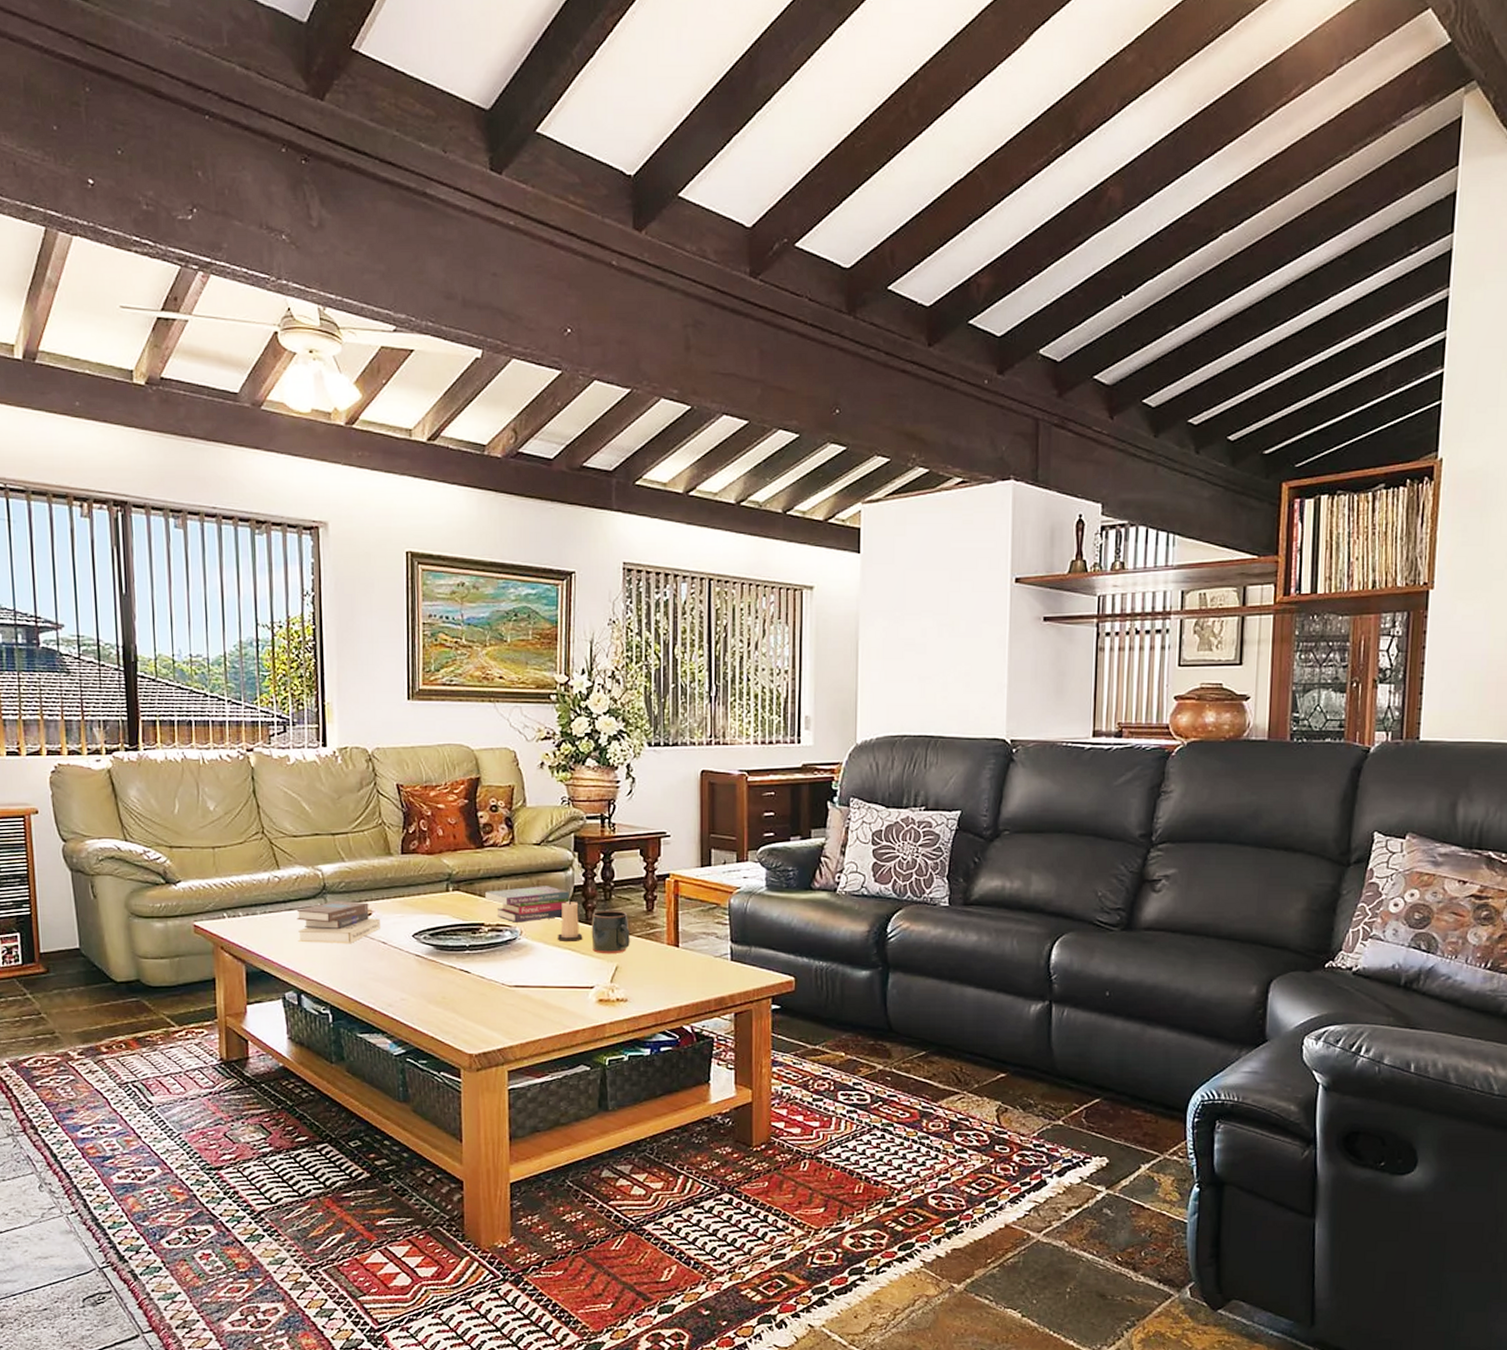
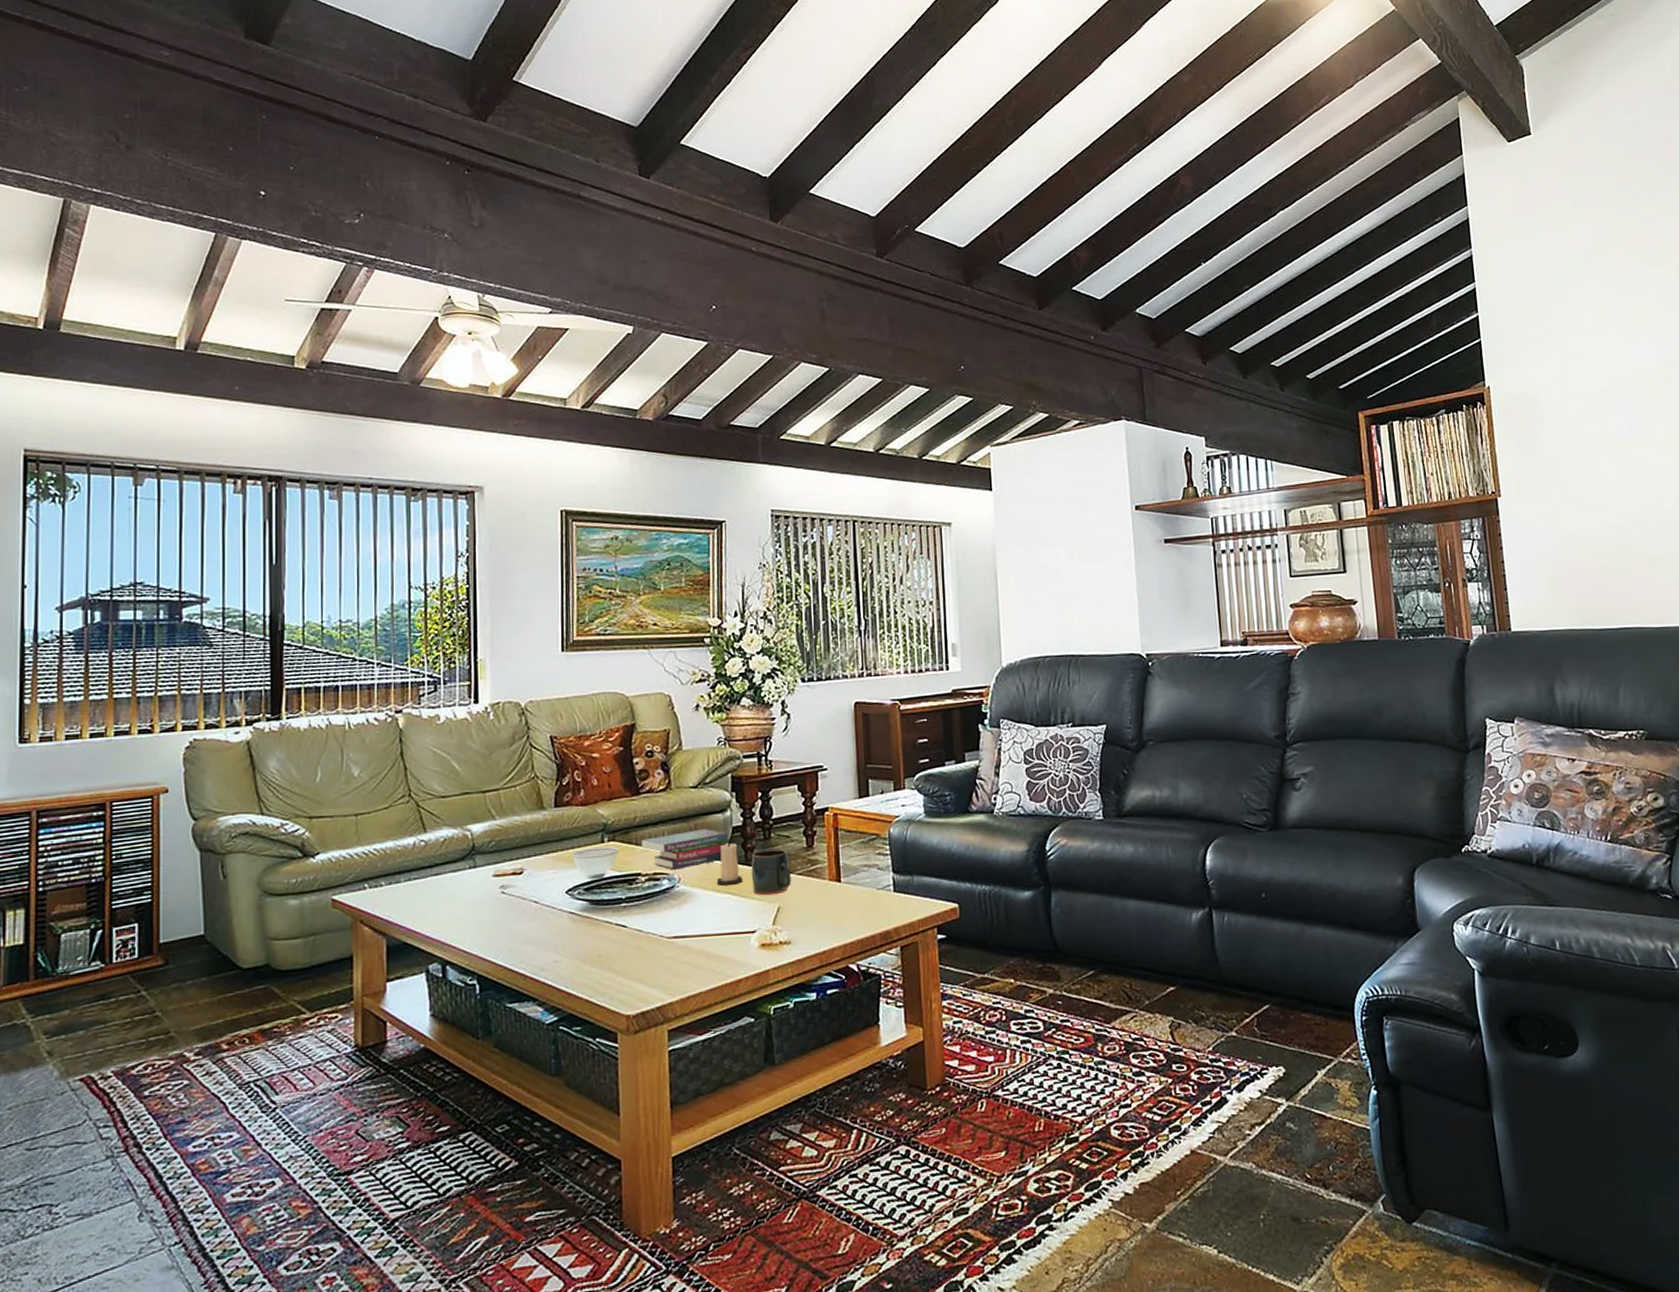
books: present [296,900,380,943] -> none [443,860,532,909]
bowl: none [418,895,464,926] -> present [572,846,620,880]

